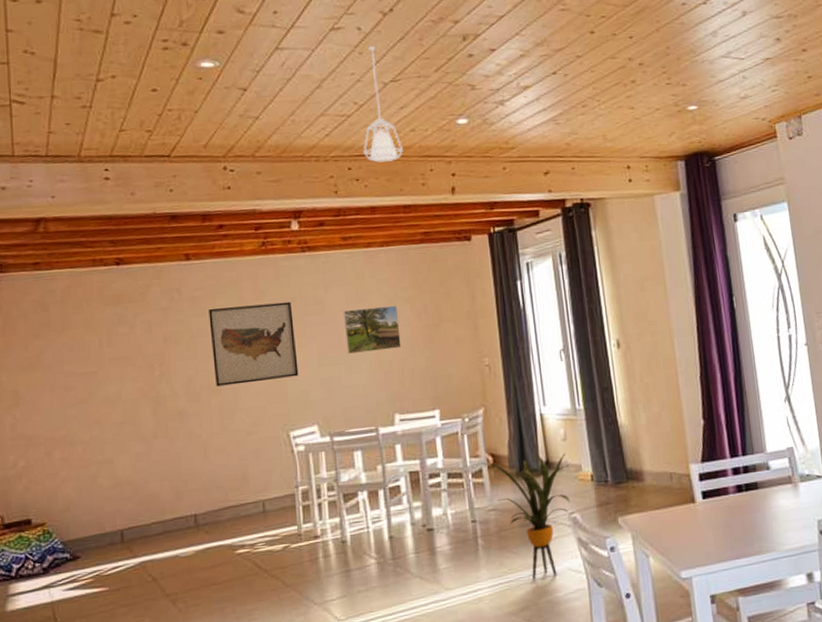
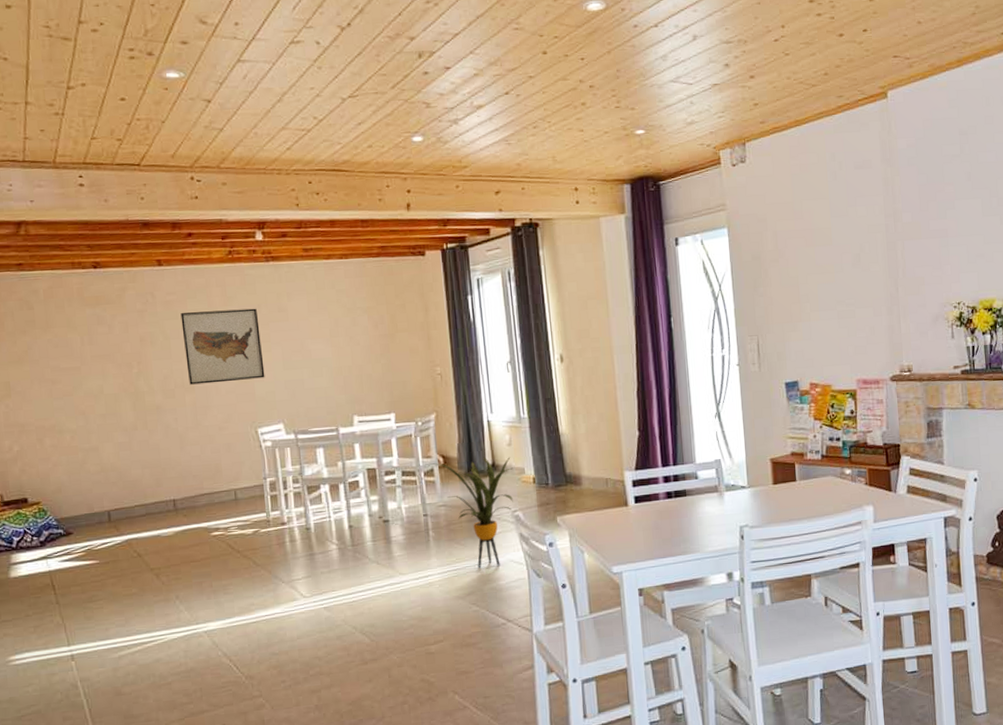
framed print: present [343,305,401,354] -> none [305,314,360,359]
pendant lamp: present [363,45,403,163] -> none [322,60,361,177]

